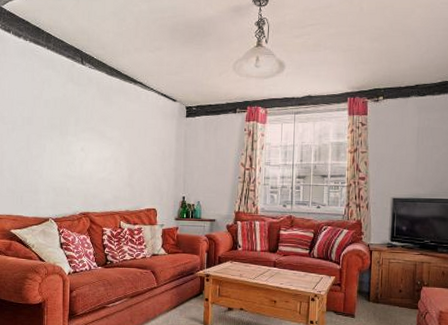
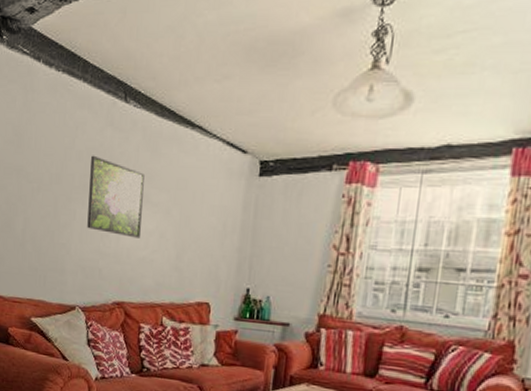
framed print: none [56,103,100,164] -> present [87,155,145,238]

